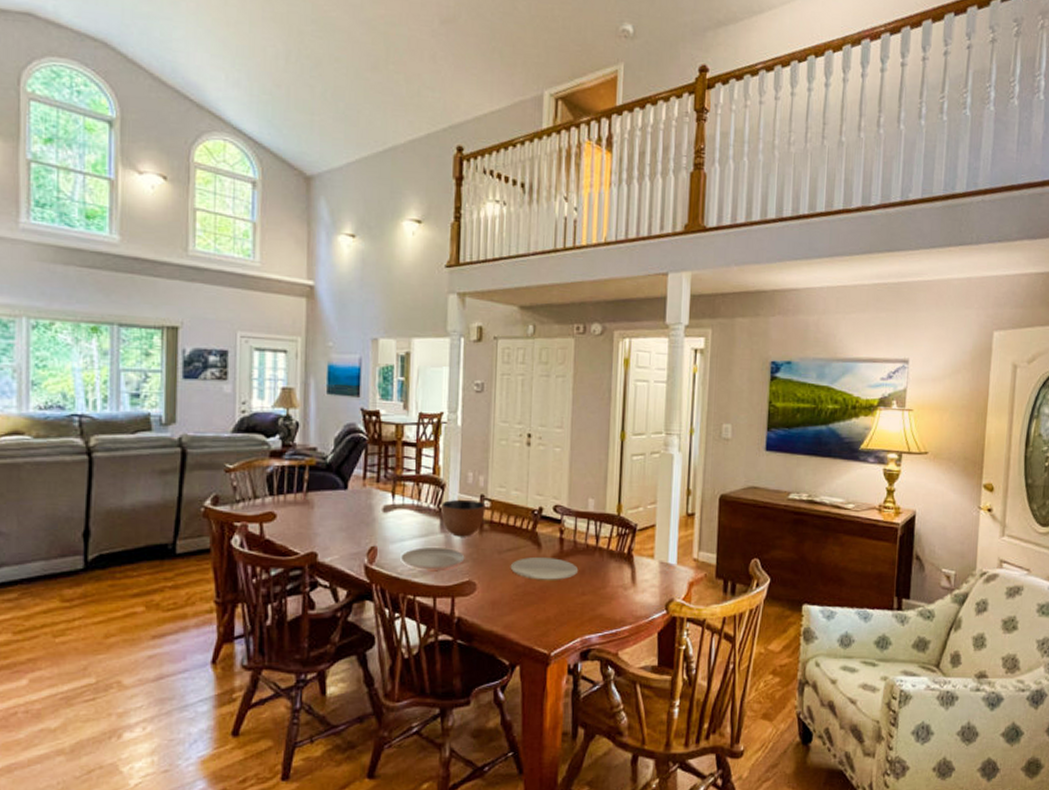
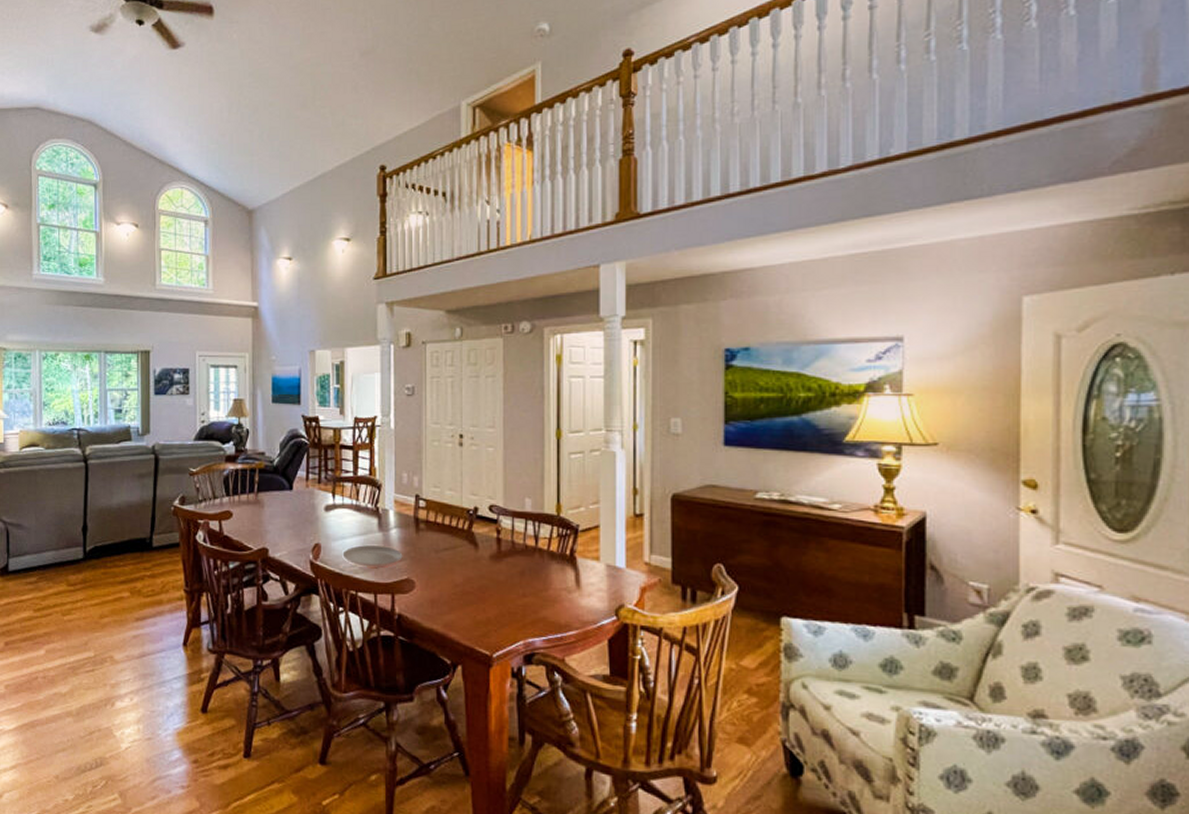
bowl: present [441,499,486,537] -> none [378,499,421,536]
plate: present [510,556,579,581] -> none [447,556,518,582]

